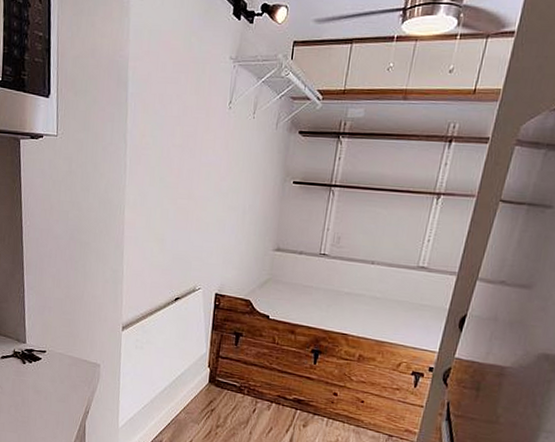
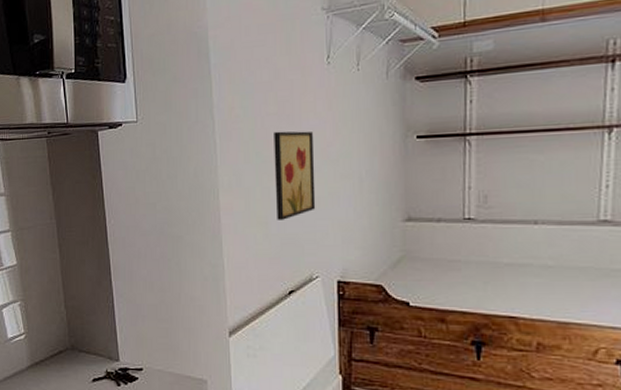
wall art: none [172,162,210,239] -> present [274,131,316,220]

